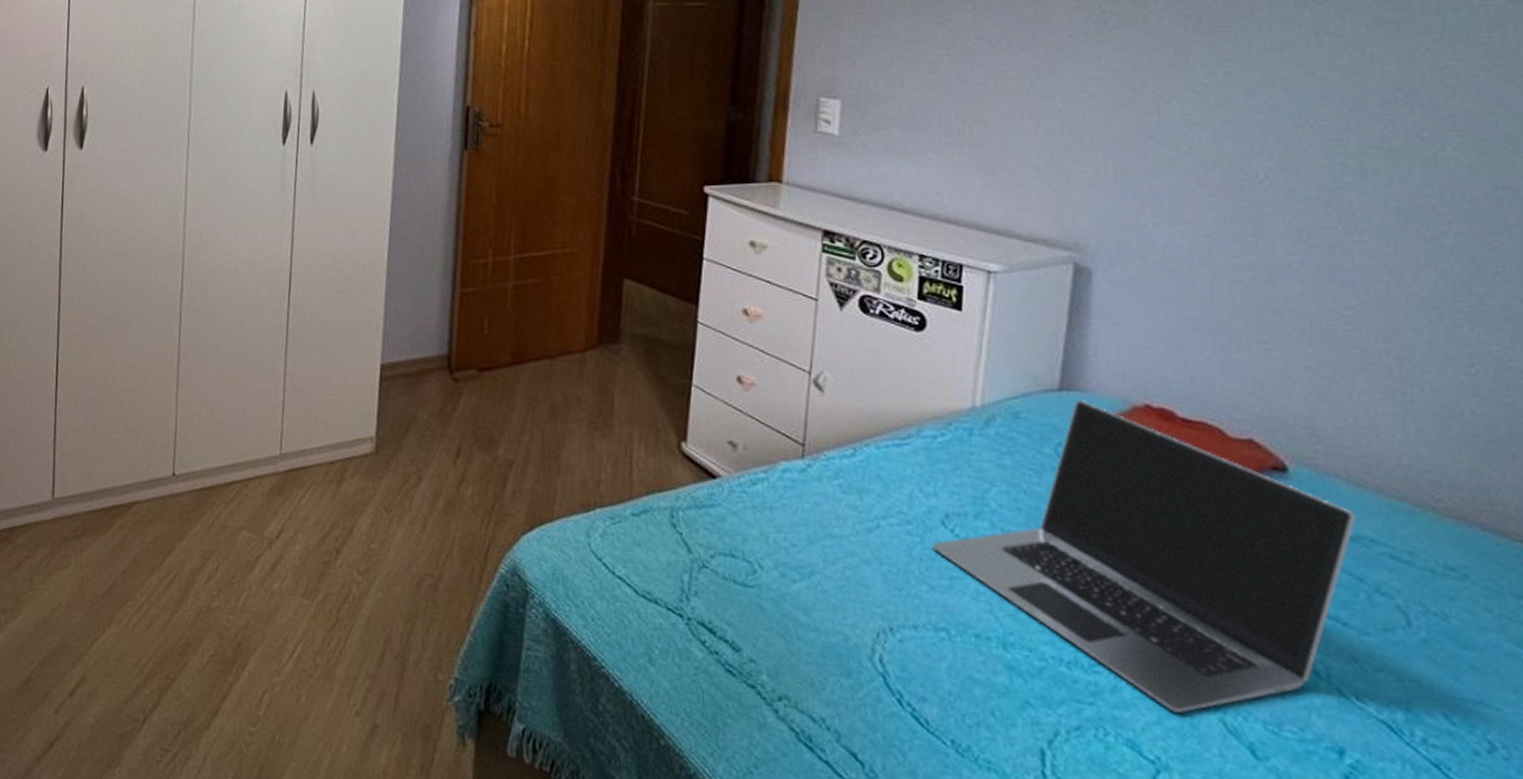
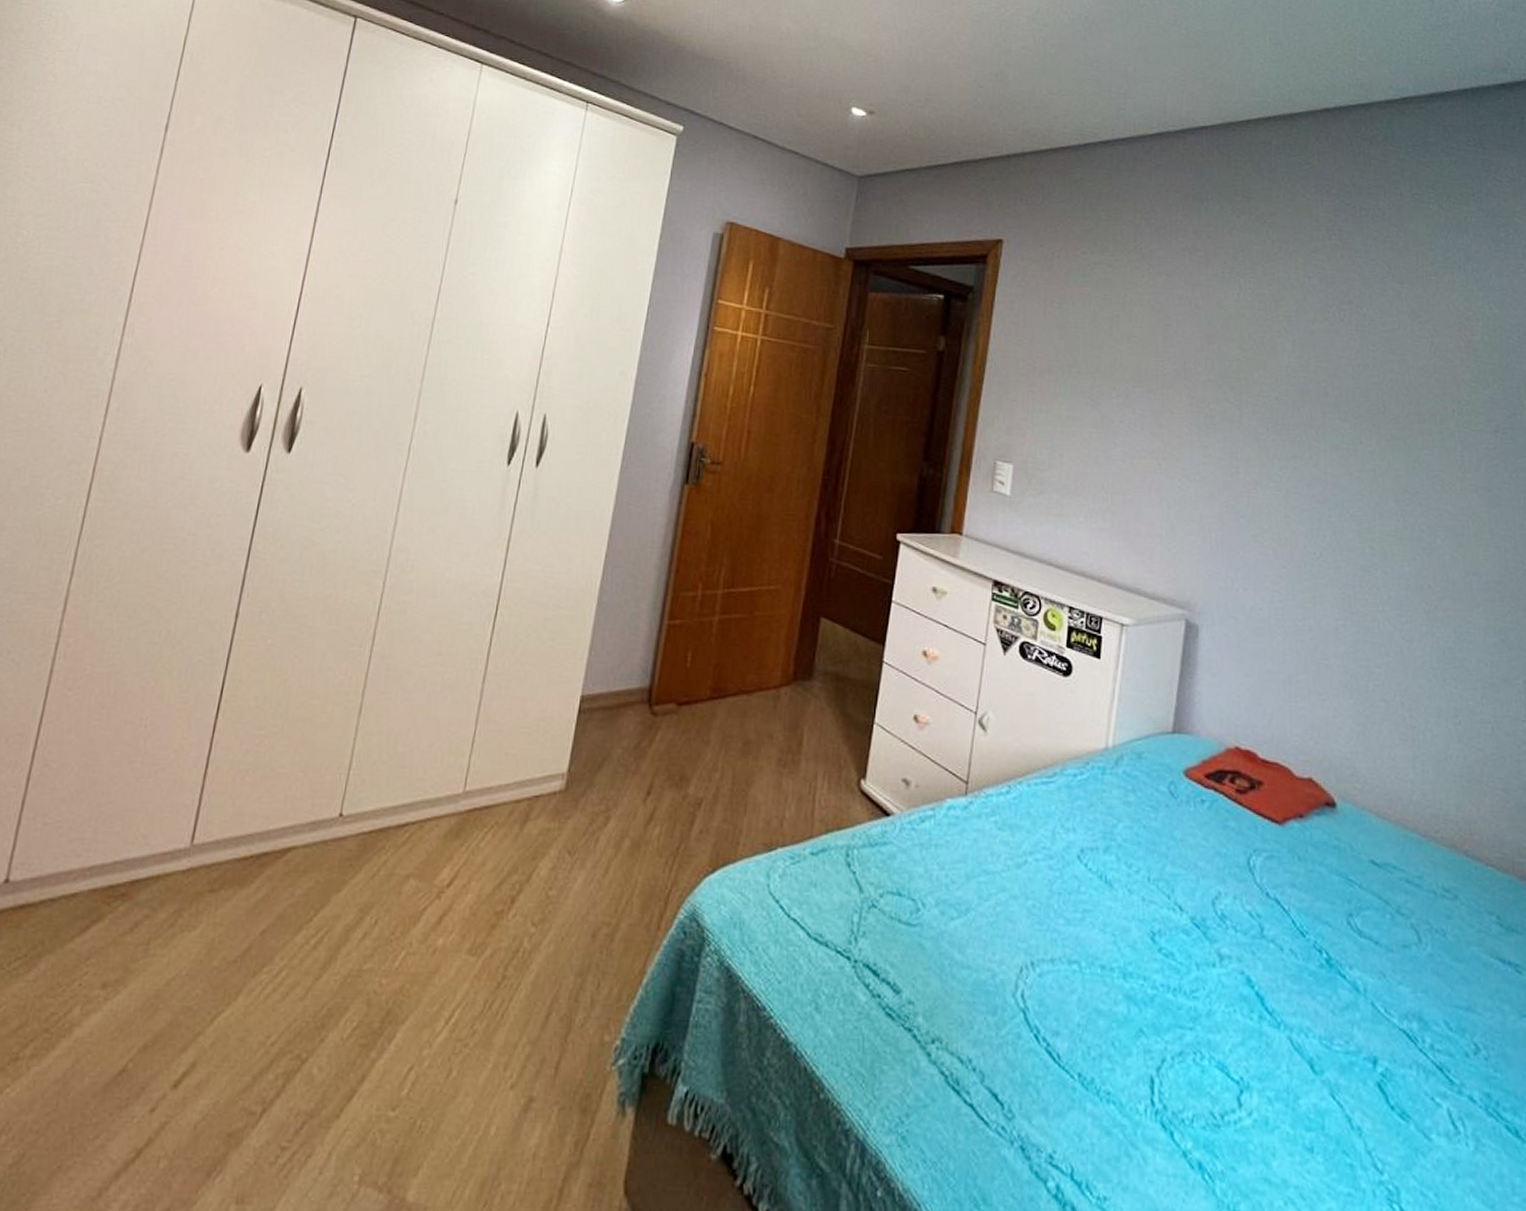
laptop: present [932,400,1355,713] -> none [1069,742,1383,1033]

